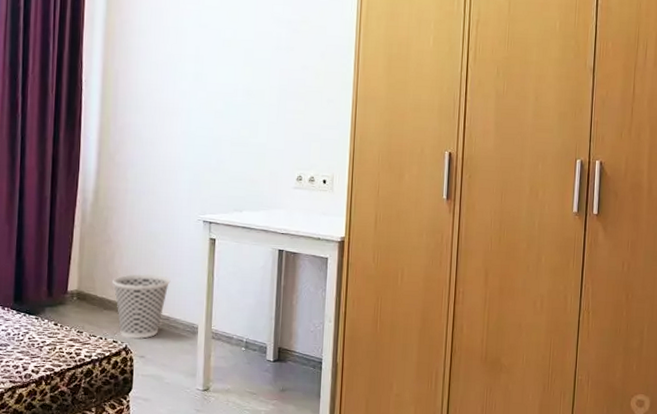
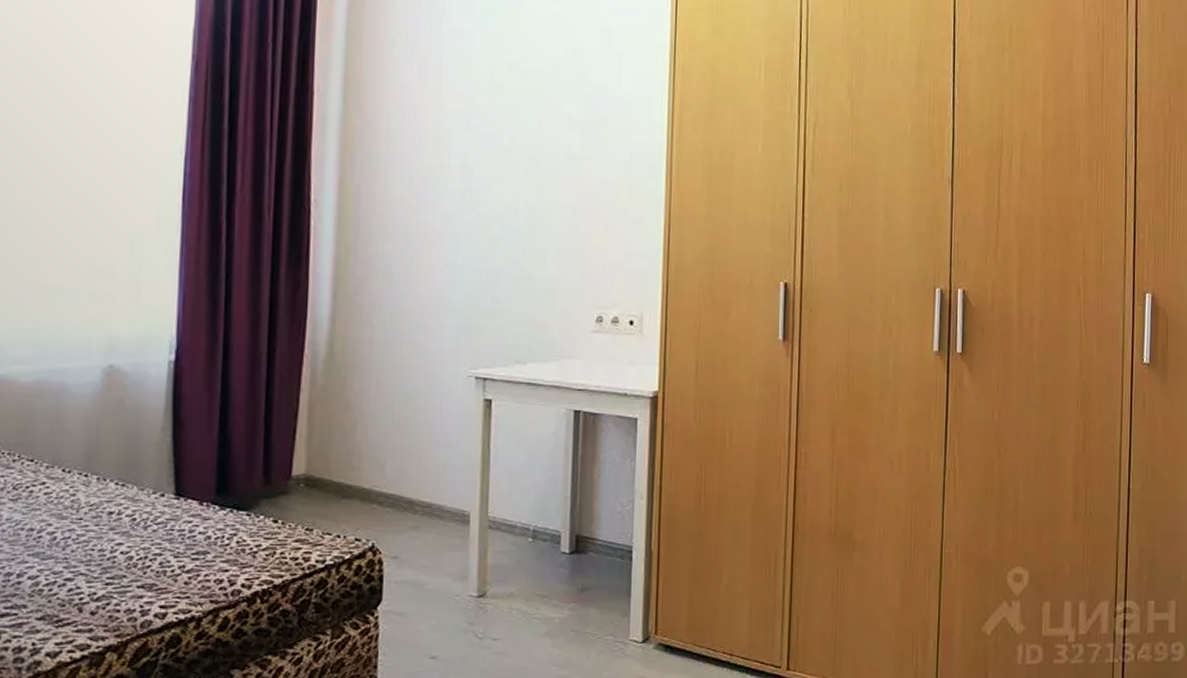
wastebasket: present [113,273,171,339] -> none [354,448,433,535]

